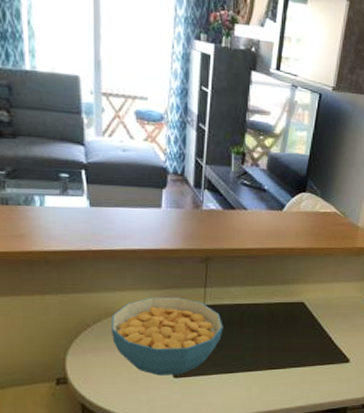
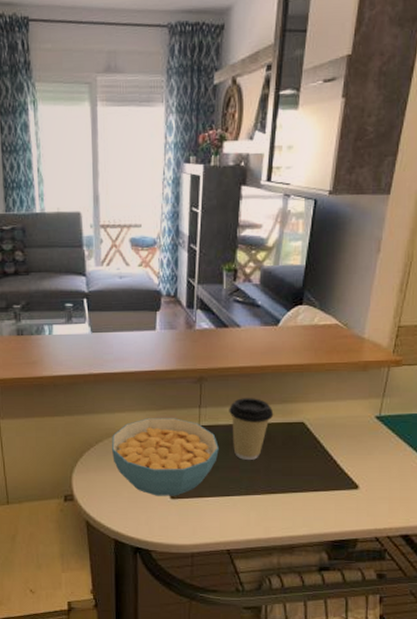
coffee cup: none [234,279,277,338] -> present [229,398,274,460]

